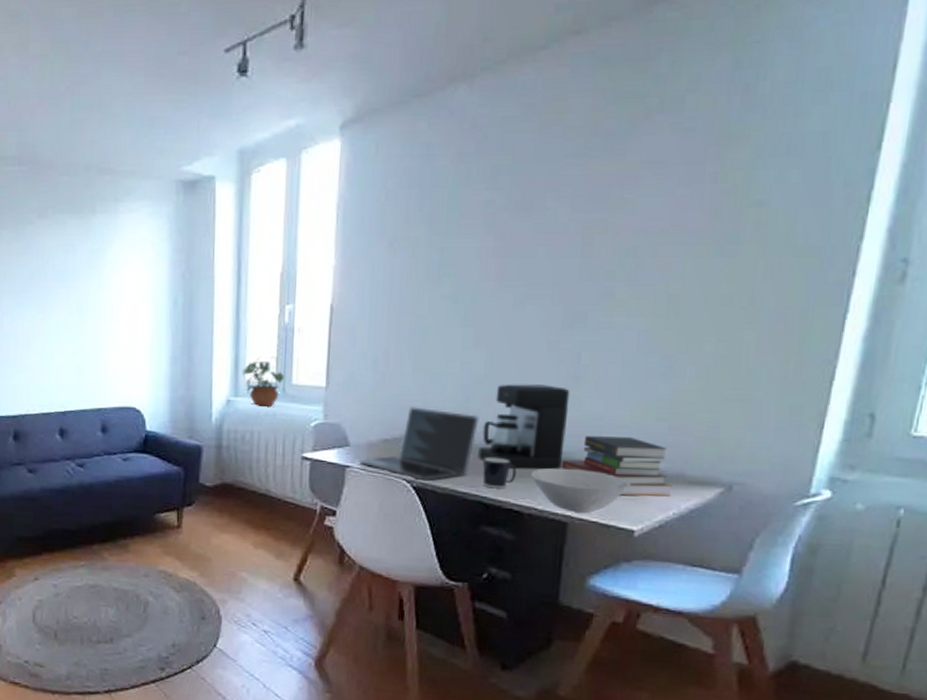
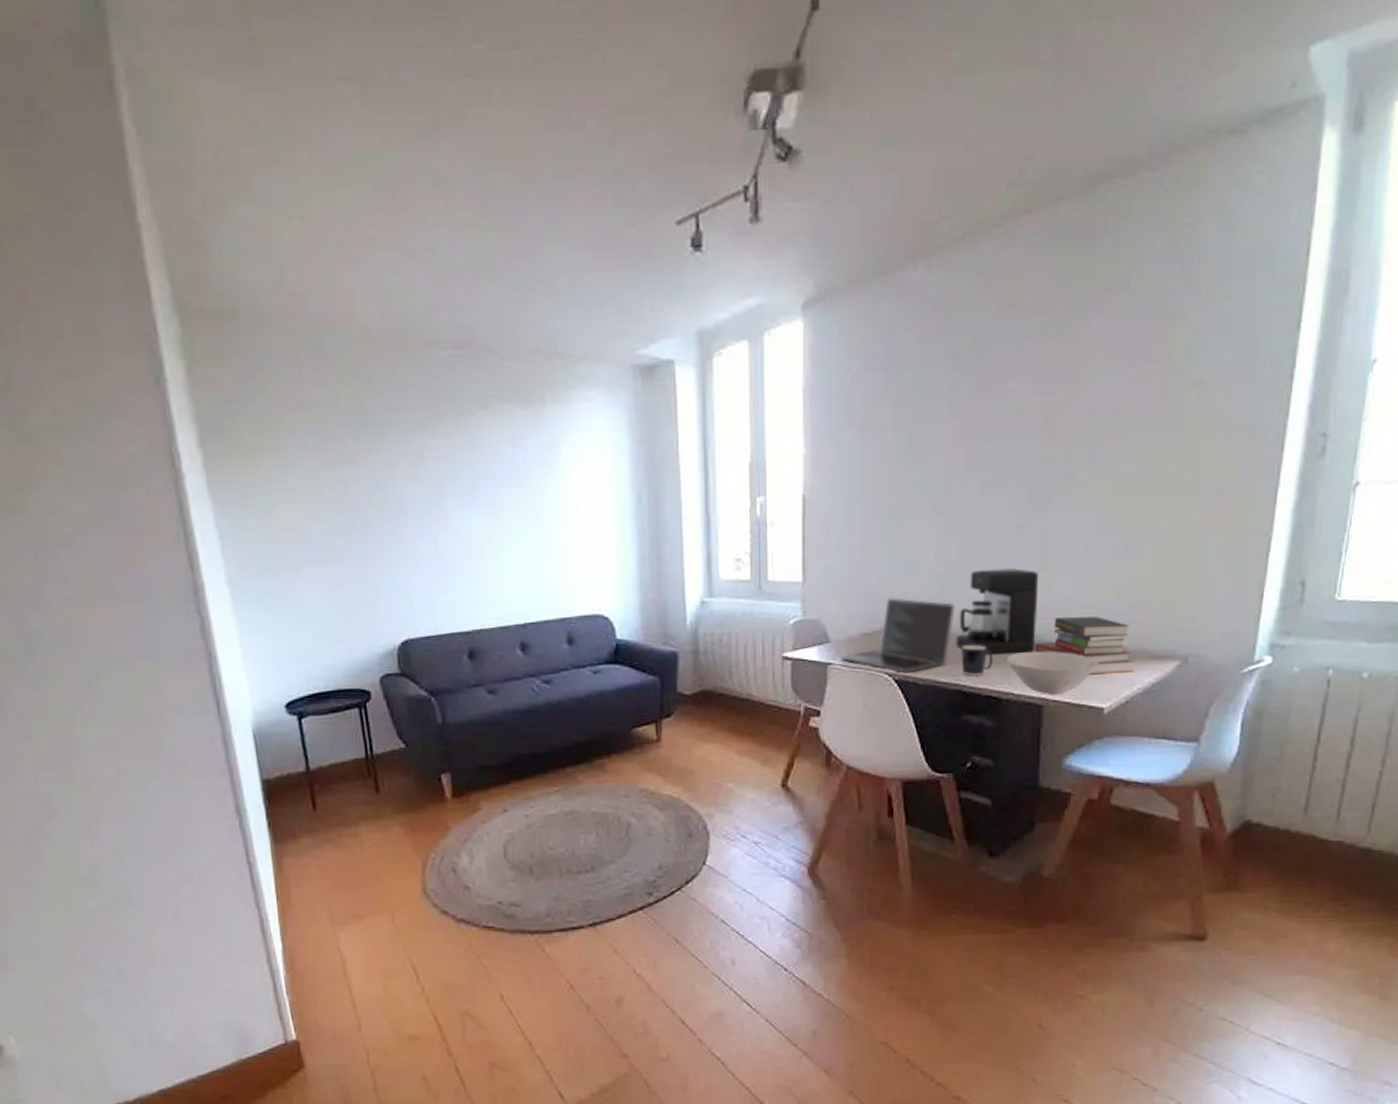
potted plant: present [241,358,284,408] -> none [714,554,759,607]

